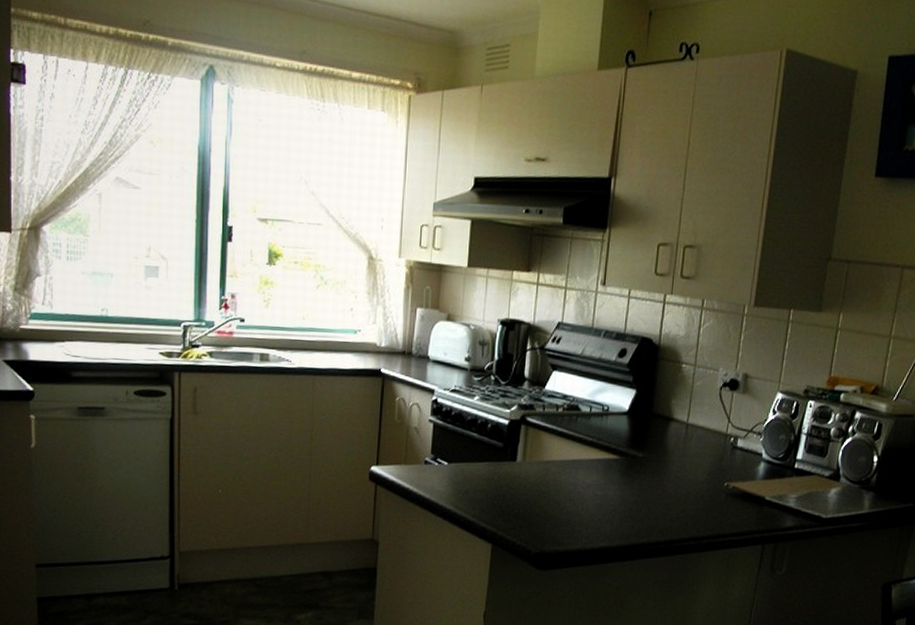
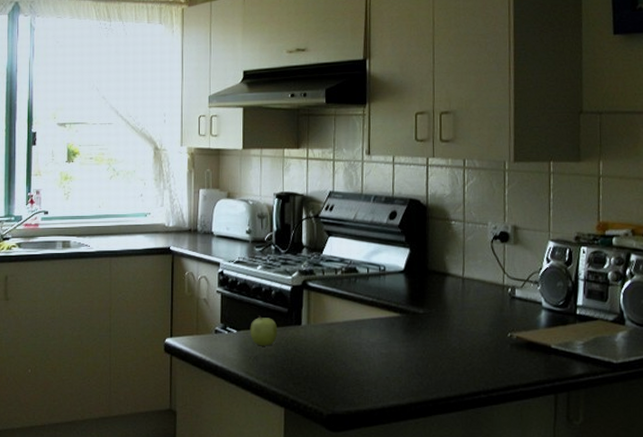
fruit: none [461,448,492,481] -> present [250,315,278,346]

